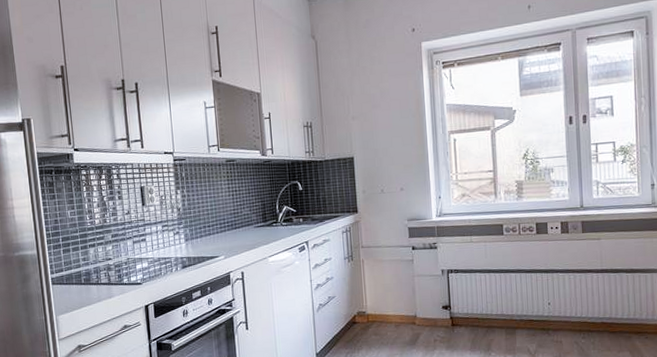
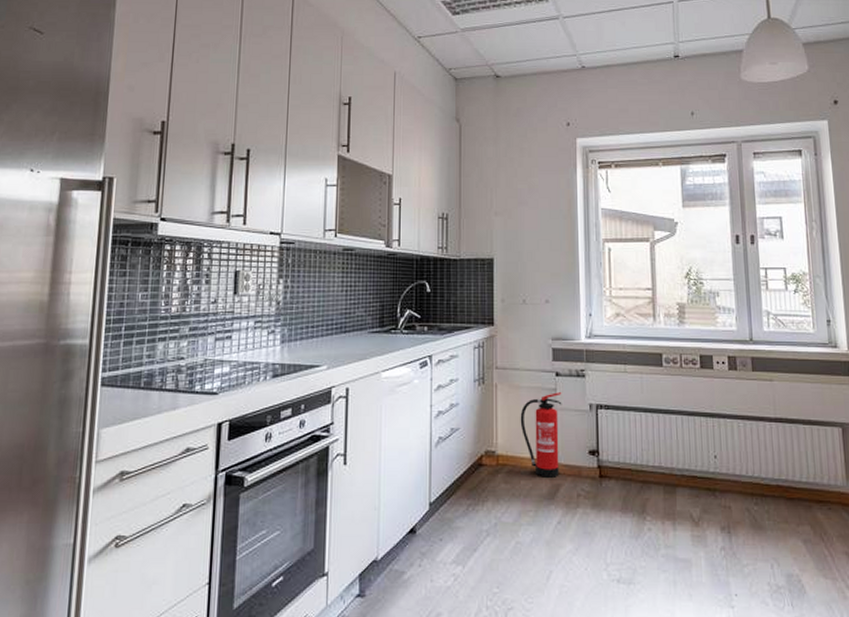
fire extinguisher: none [384,262,419,329] -> present [520,392,562,477]

